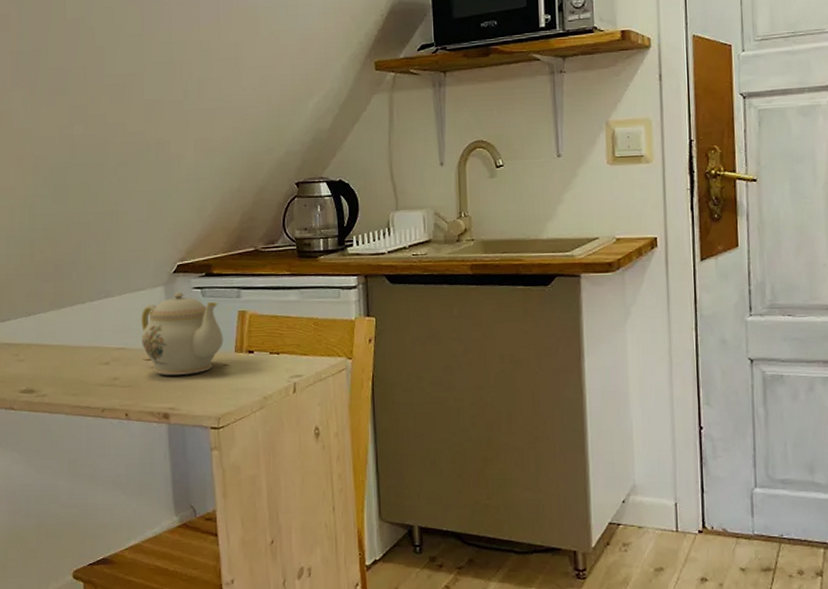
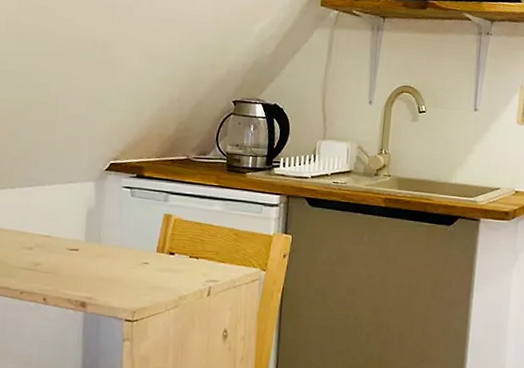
teapot: present [141,291,223,375] -> none [67,188,147,268]

